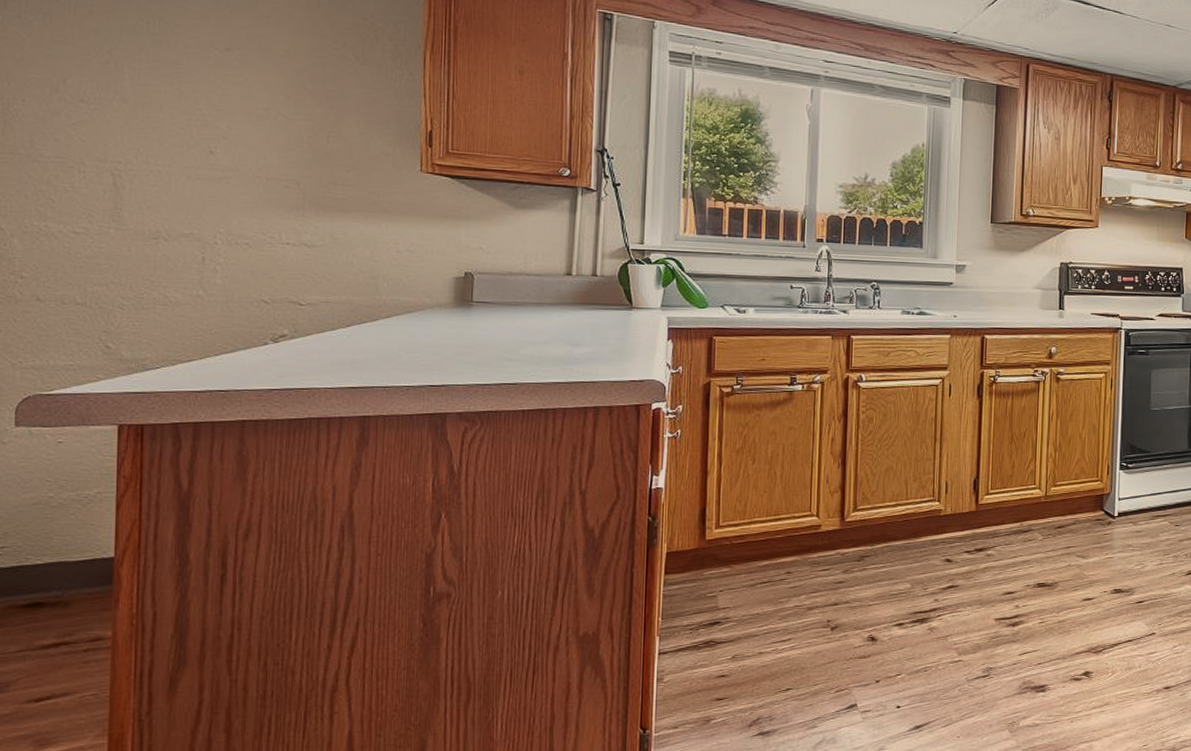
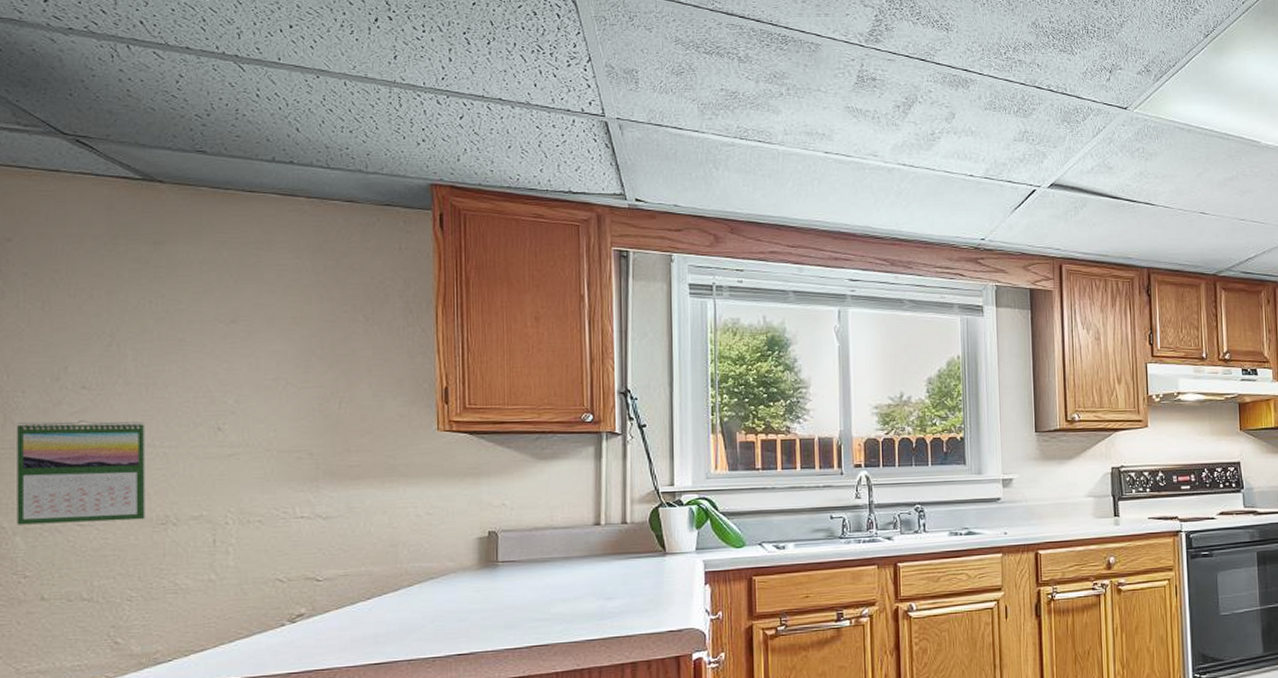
calendar: none [15,129,140,233] -> present [17,419,145,525]

